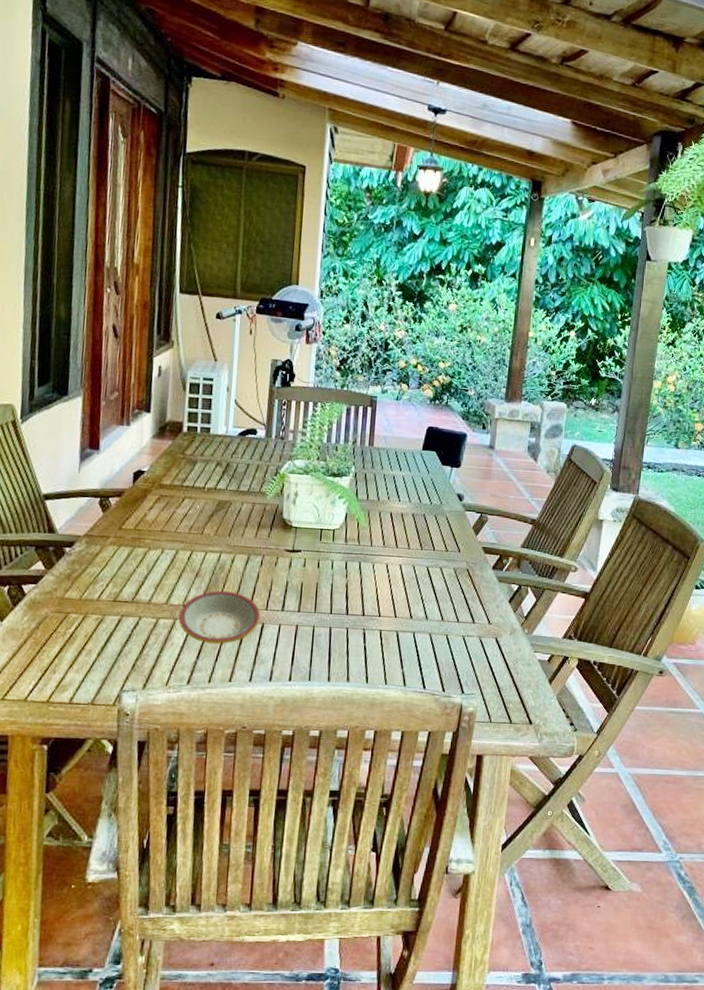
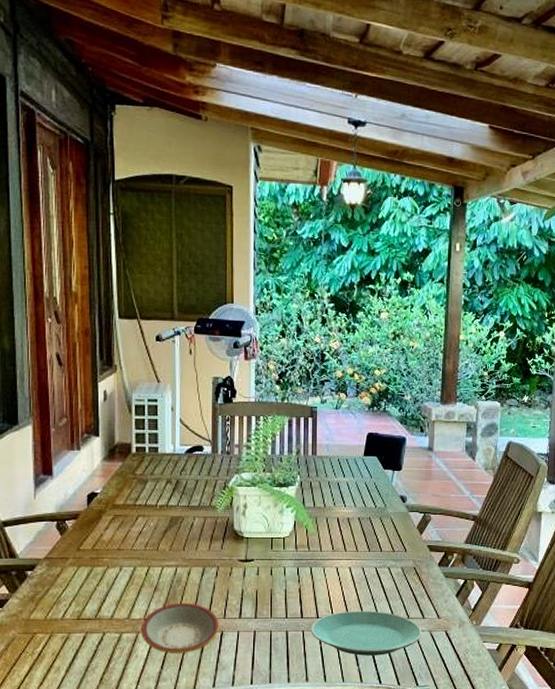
plate: none [355,610,471,659] -> present [311,611,422,656]

